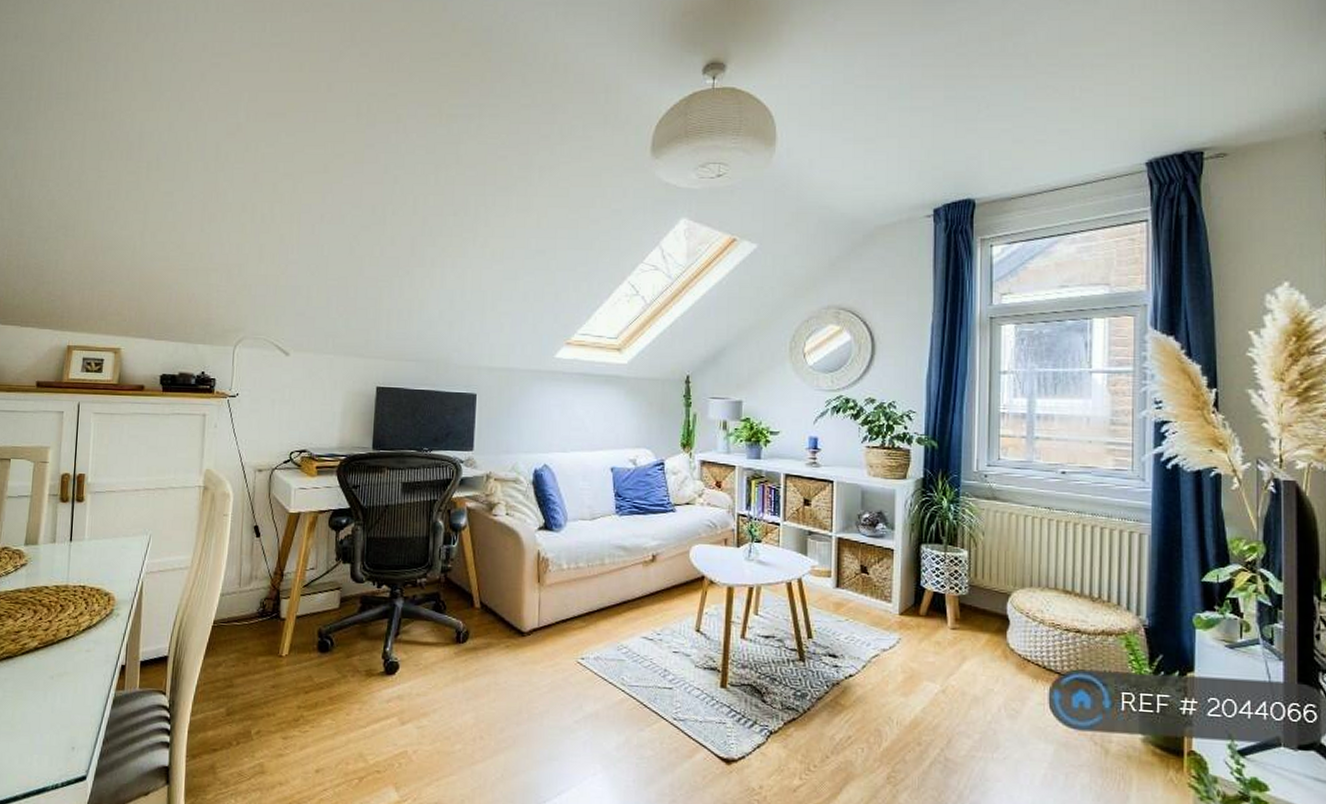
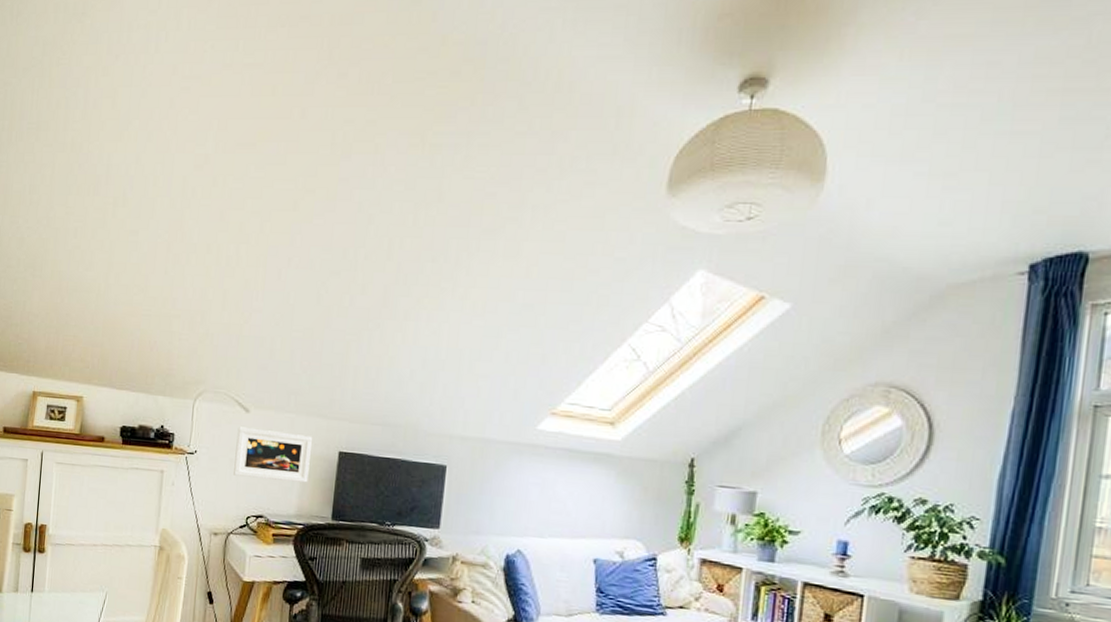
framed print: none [275,369,350,417] -> present [232,427,312,483]

